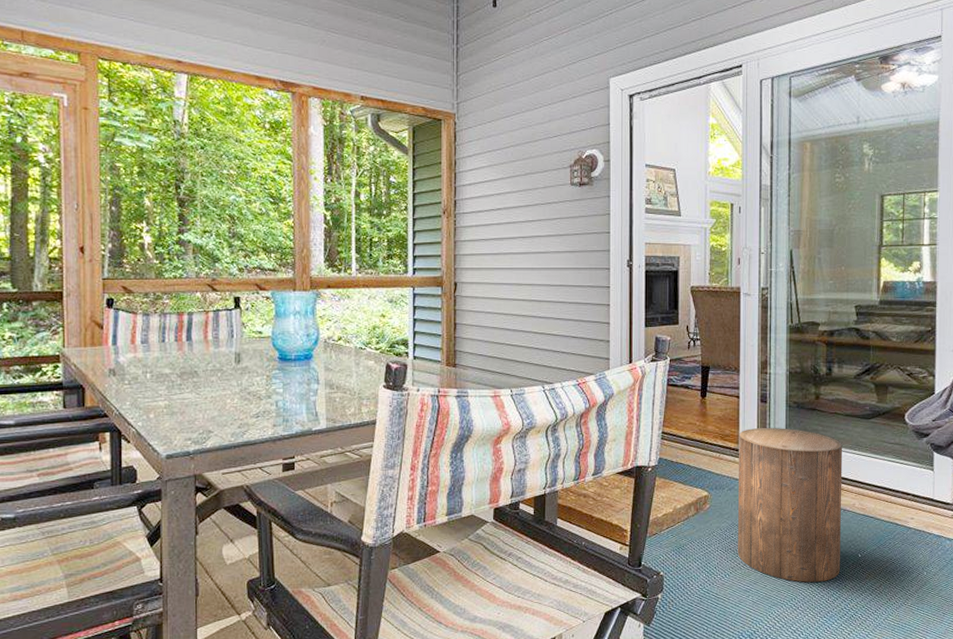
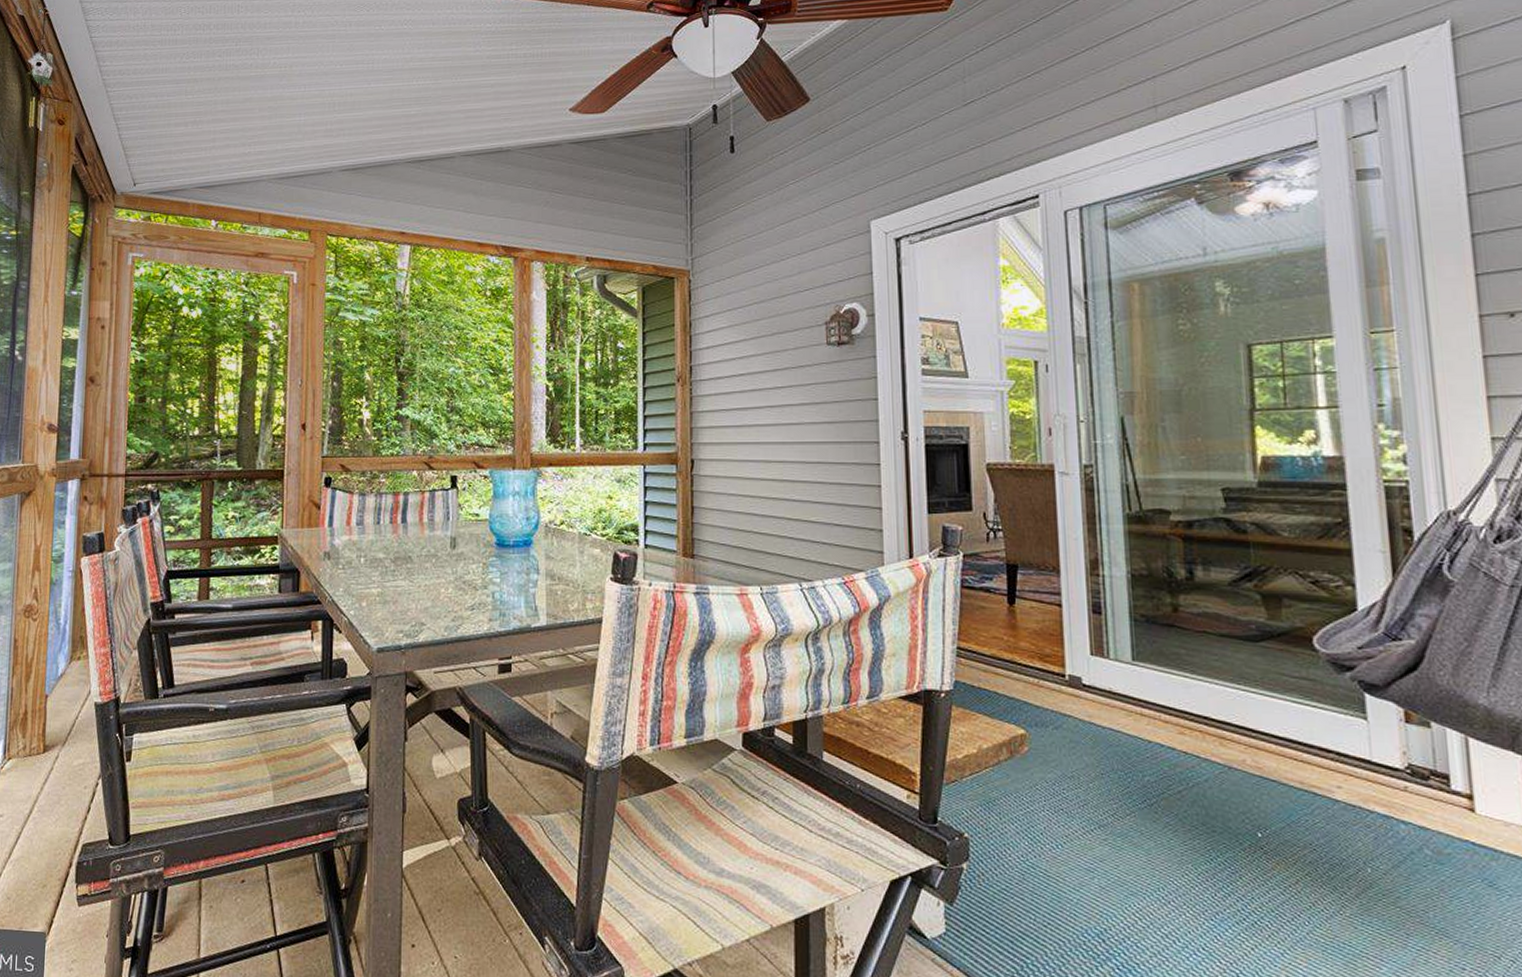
stool: present [737,427,843,582] -> none [1065,646,1230,868]

